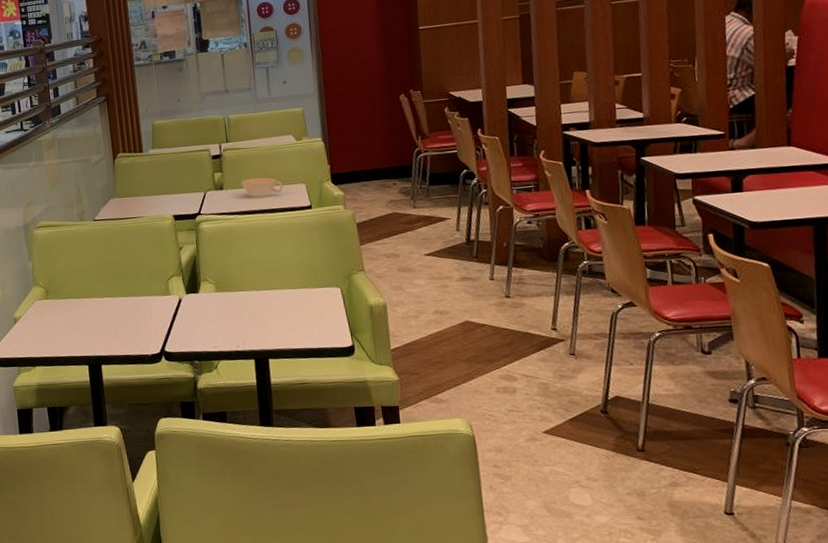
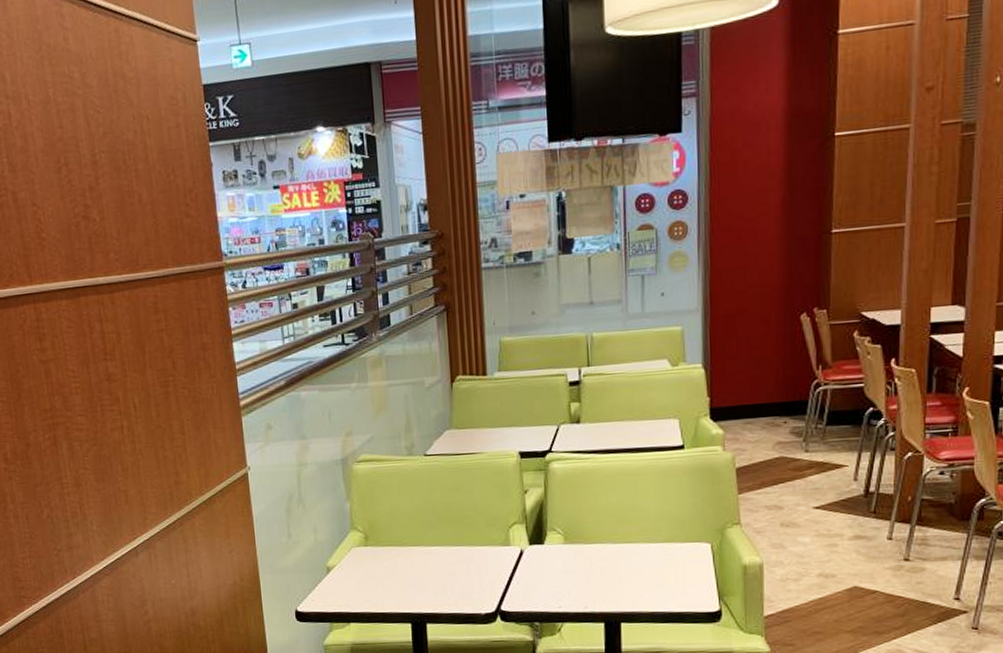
cup: present [241,177,283,198] -> none [602,410,652,435]

